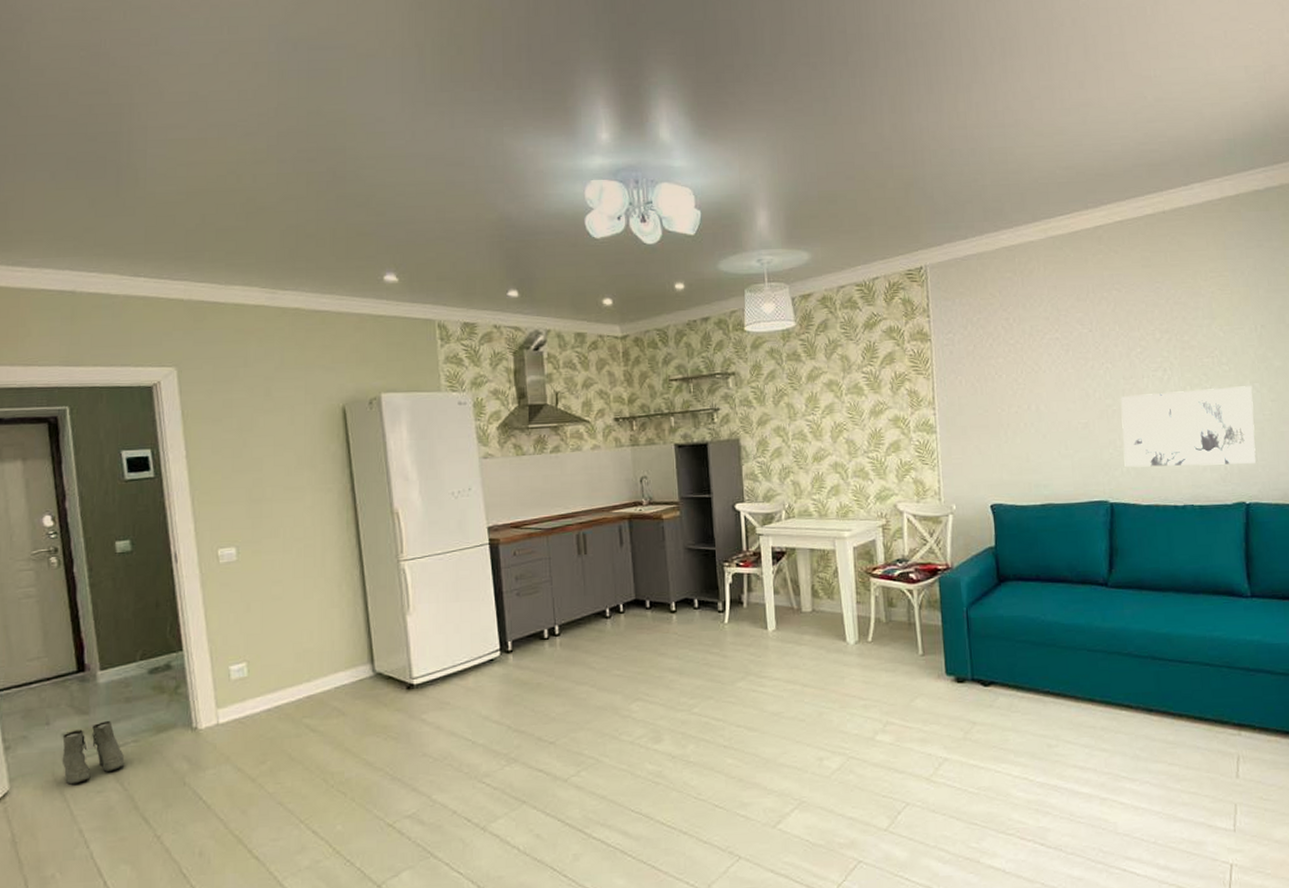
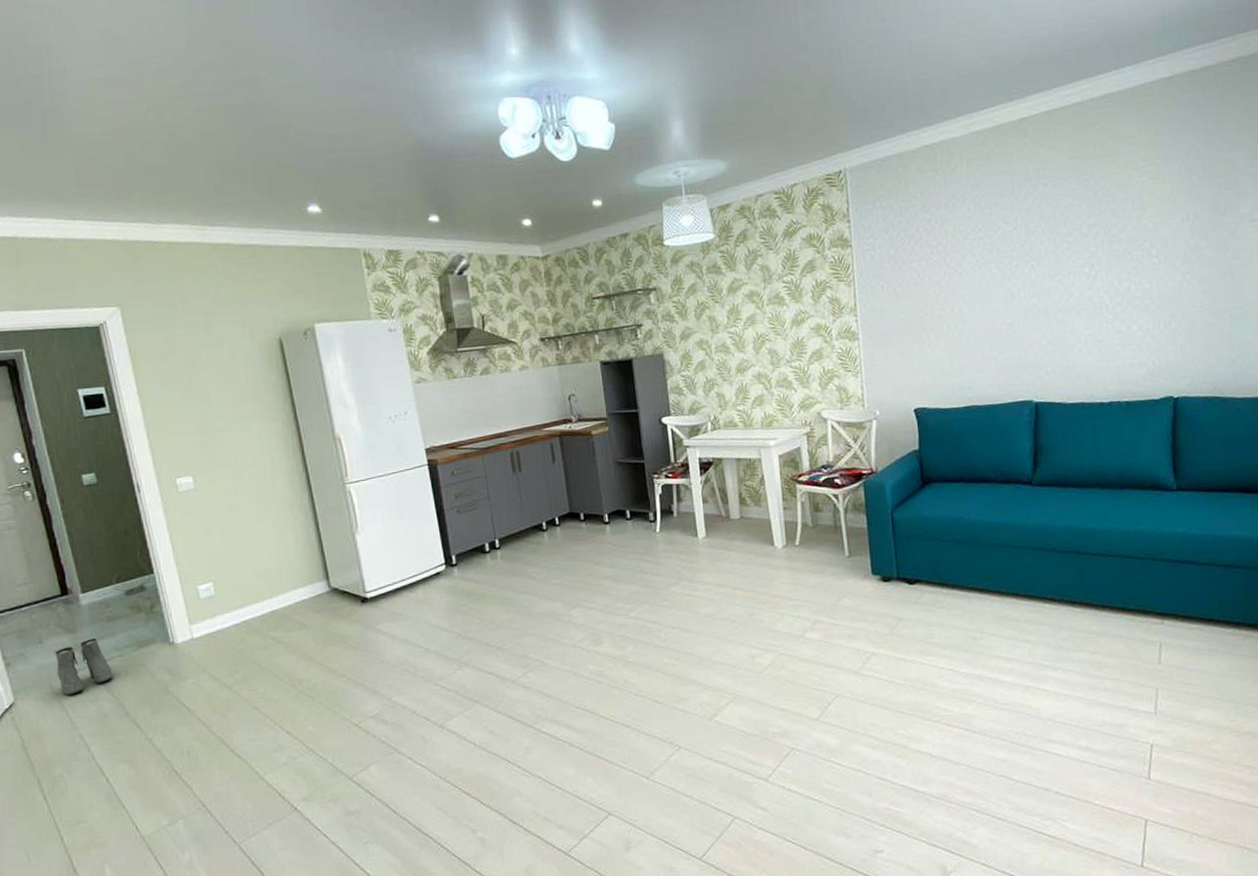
wall art: present [1121,386,1256,468] -> none [1046,278,1186,366]

